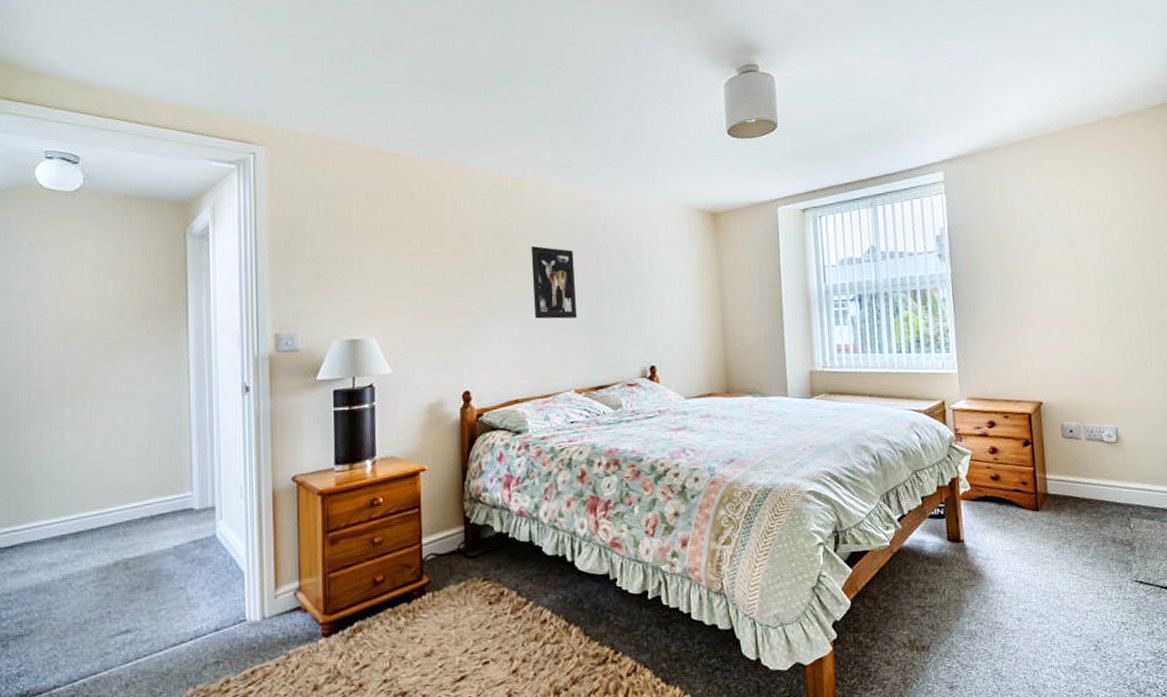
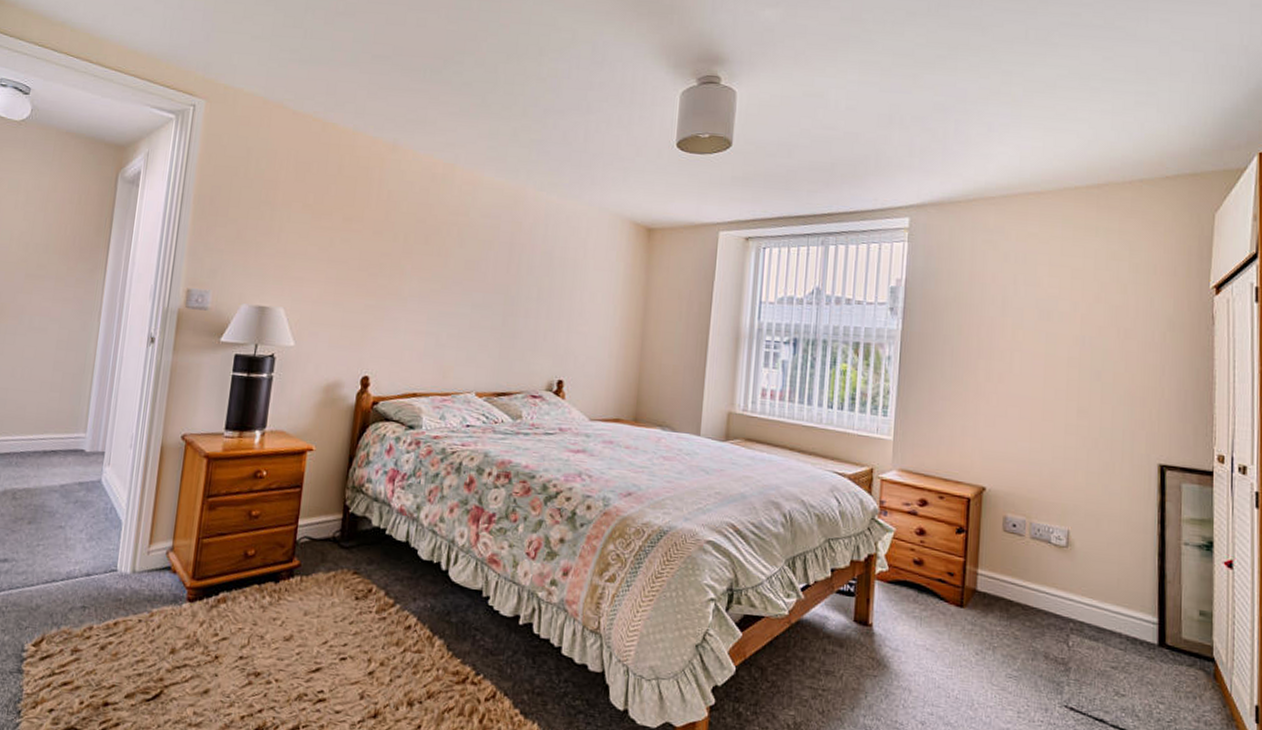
wall art: present [531,246,578,319] -> none [446,237,496,318]

